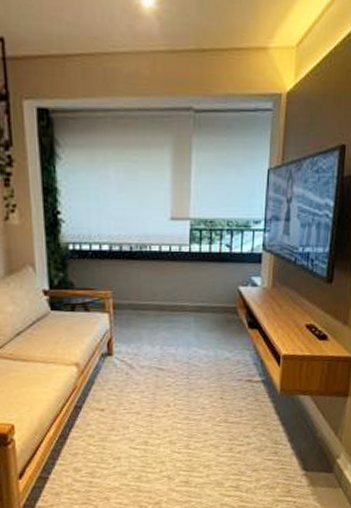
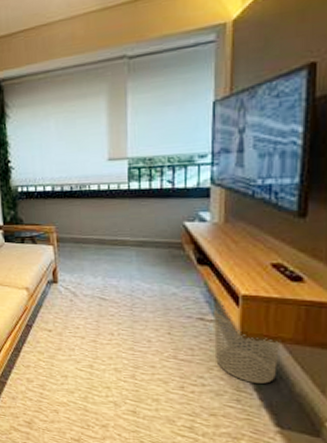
waste bin: none [259,362,310,435] -> present [214,301,281,384]

